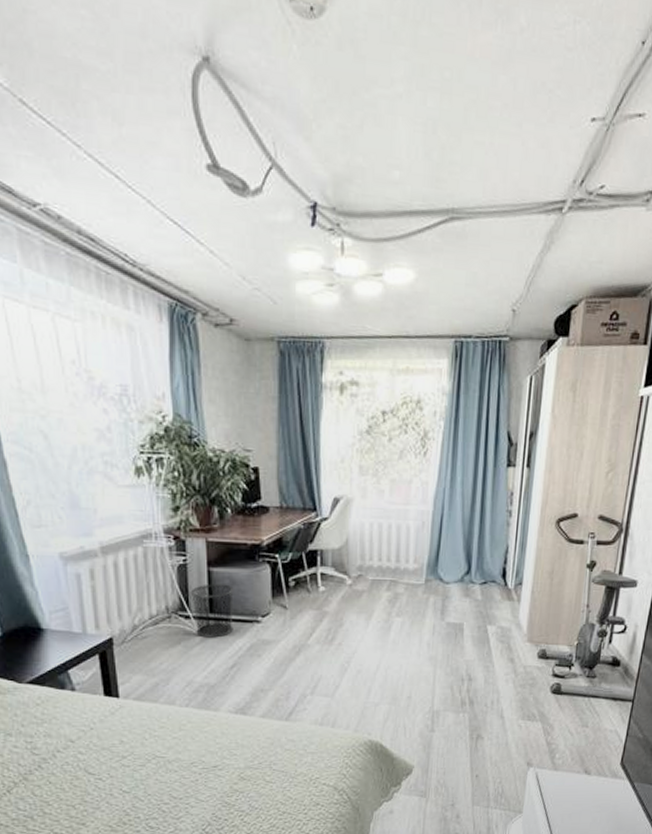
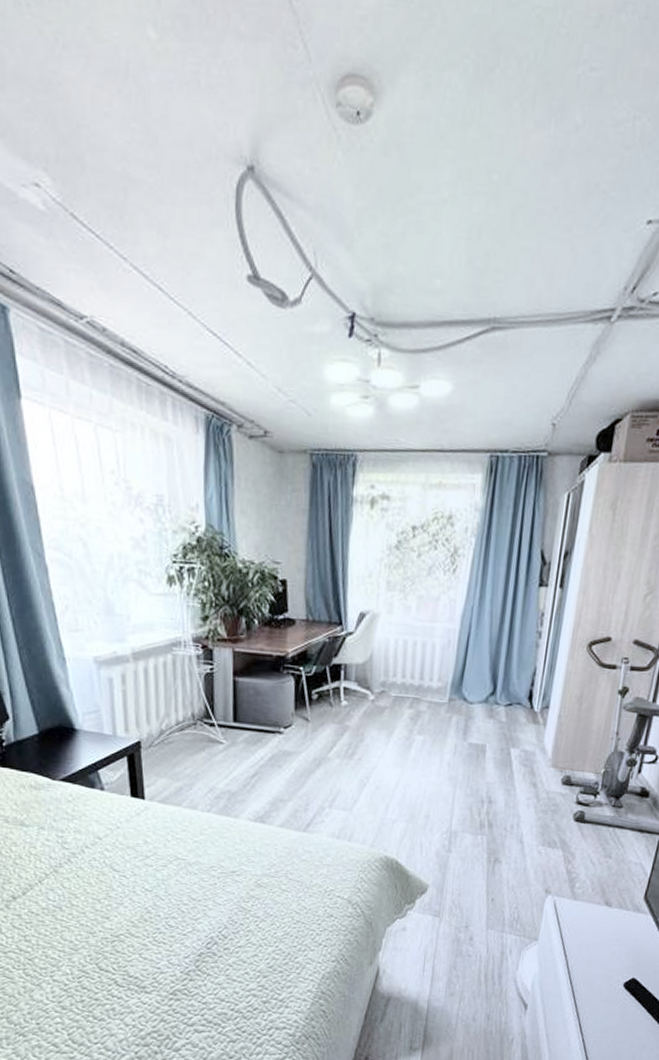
waste bin: present [190,583,234,638] -> none [215,693,258,747]

